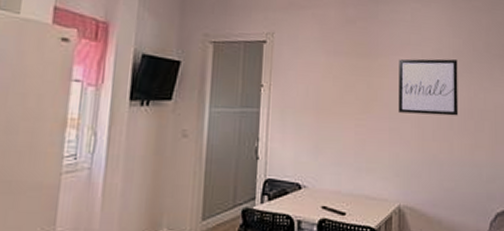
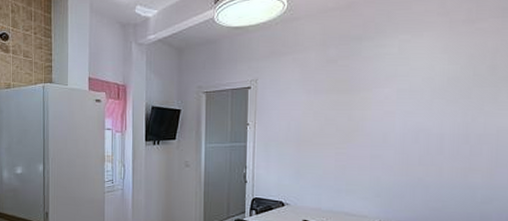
wall art: present [398,59,459,116] -> none [381,87,453,142]

